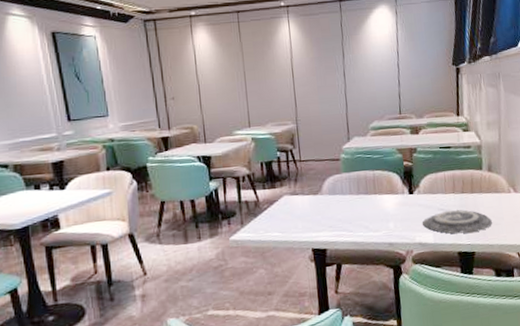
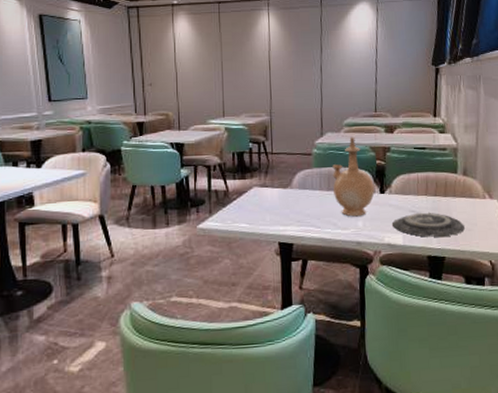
vase: none [361,139,404,219] -> present [332,136,375,217]

